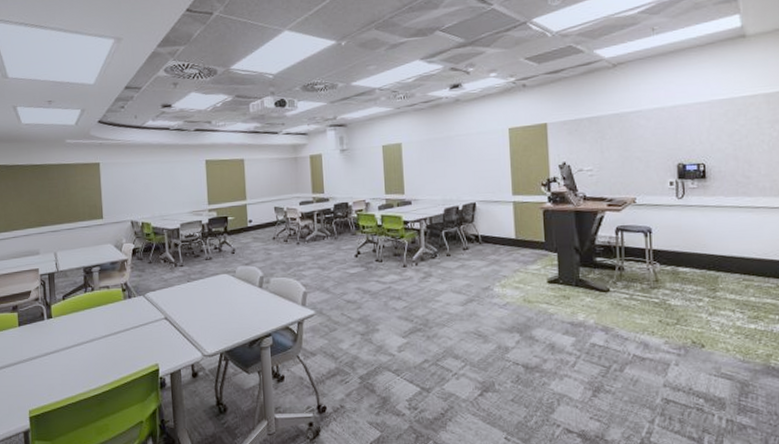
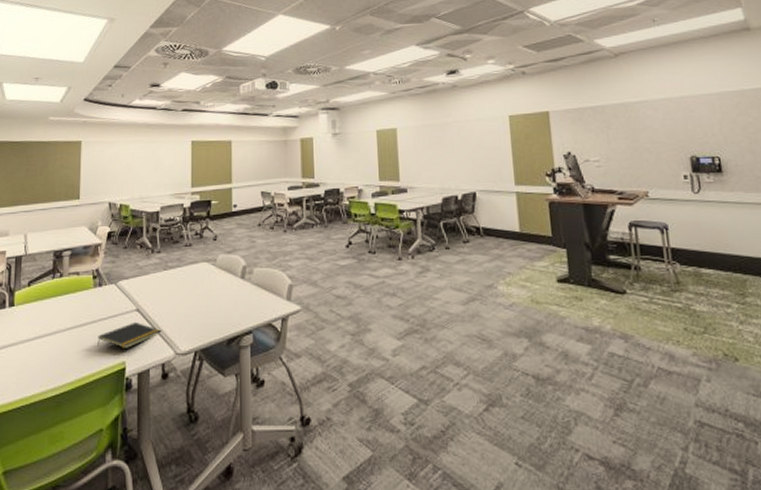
notepad: none [131,329,188,353] -> present [97,323,161,350]

